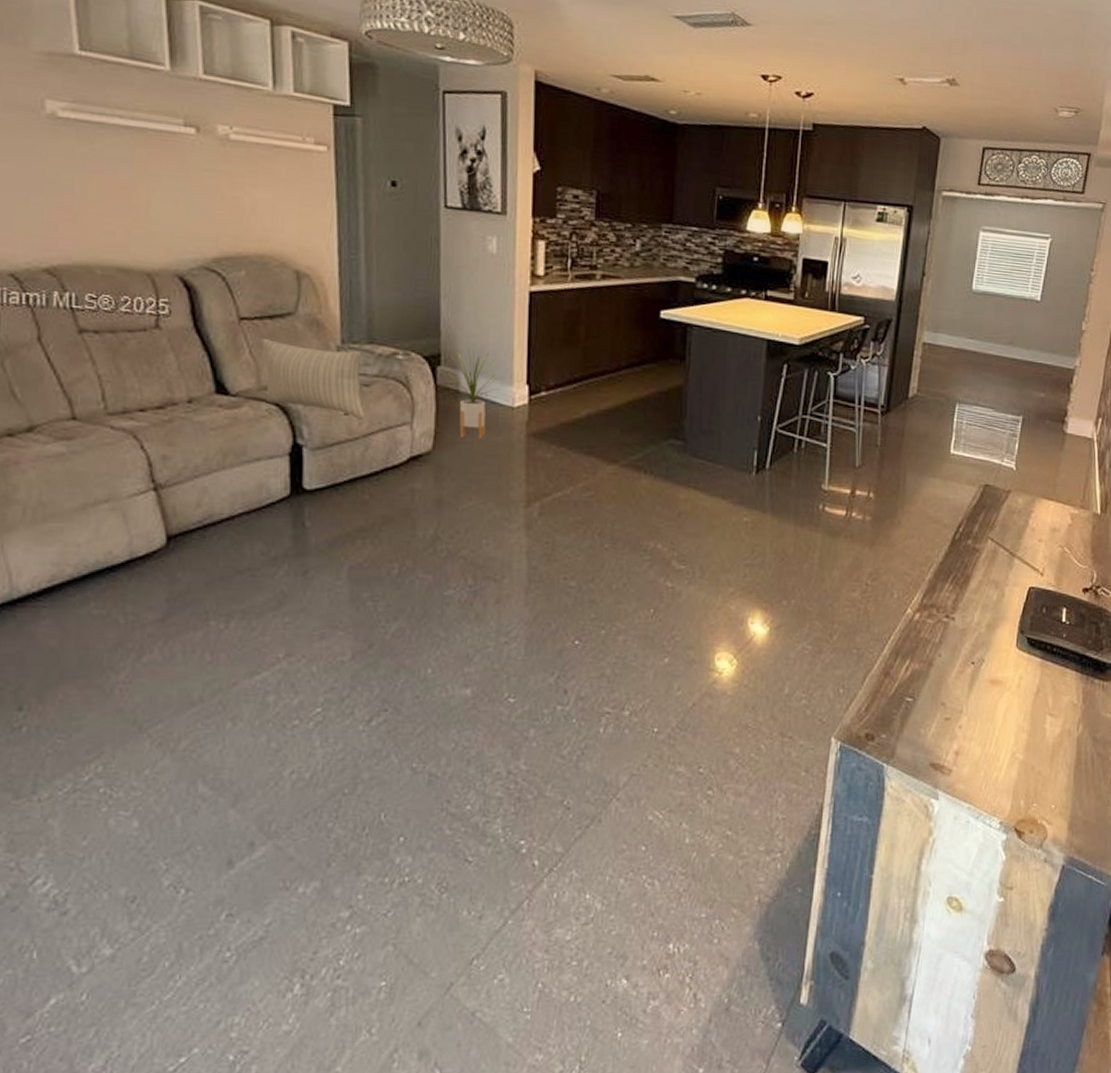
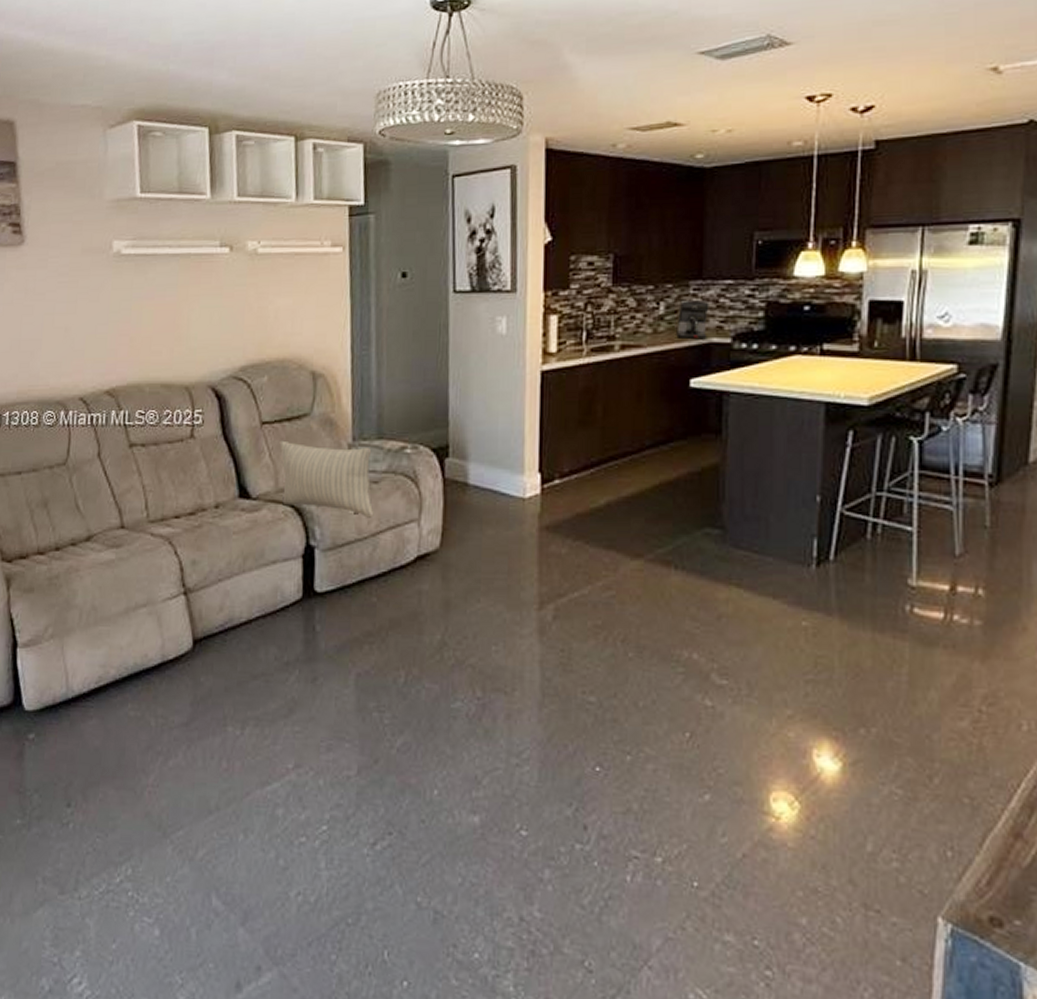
house plant: present [448,344,498,439] -> none [456,432,508,534]
coffee maker: none [650,239,678,277] -> present [676,299,709,340]

